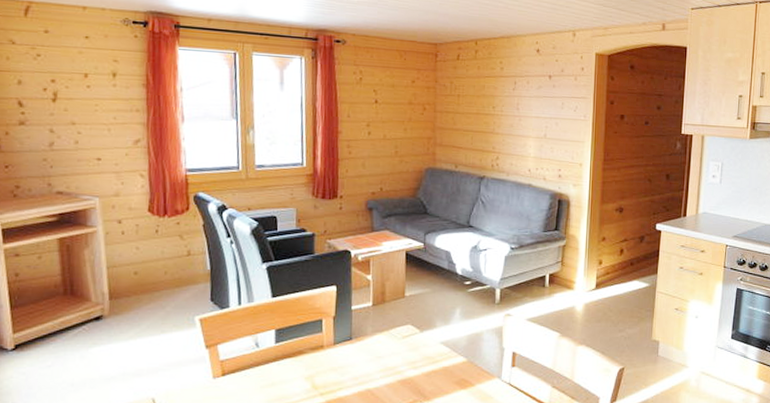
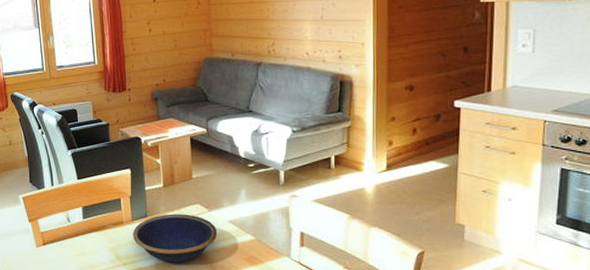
bowl: none [334,335,428,389] -> present [133,214,217,262]

